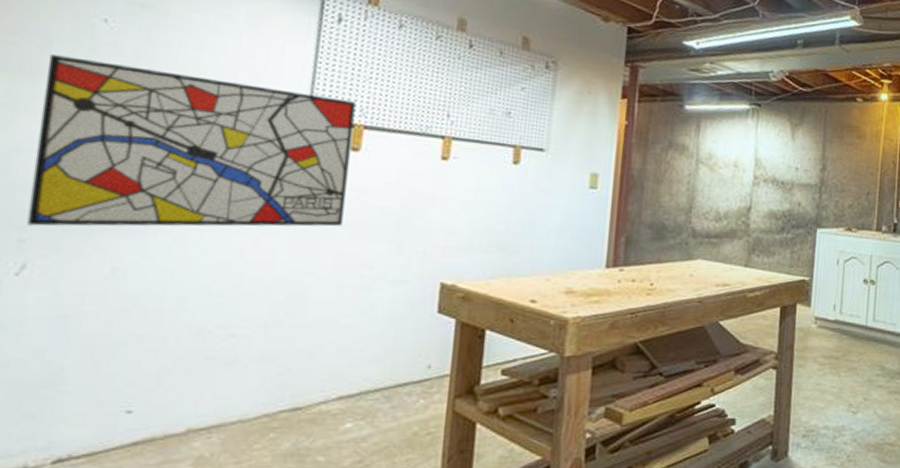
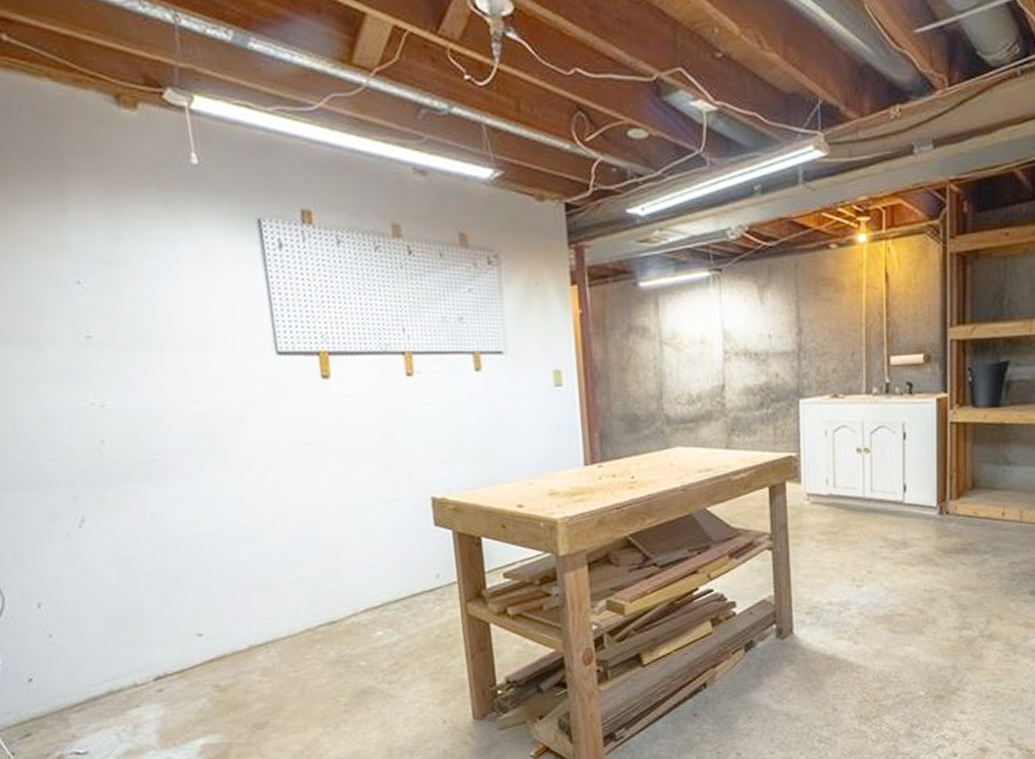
wall art: present [27,54,356,227] -> none [43,322,331,484]

